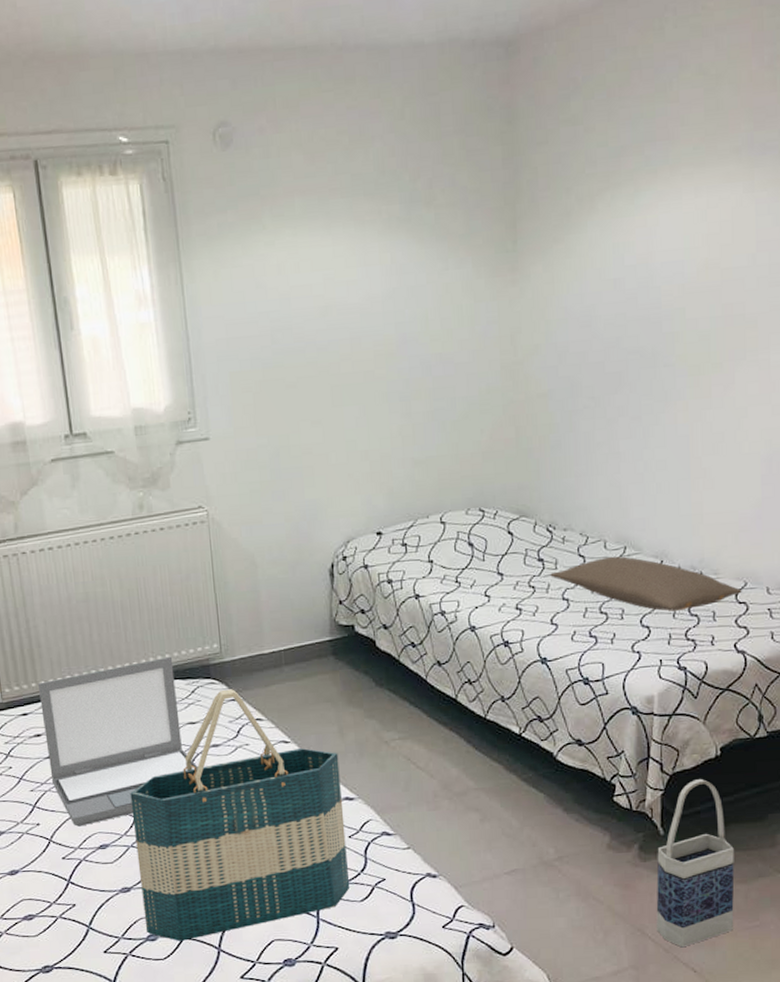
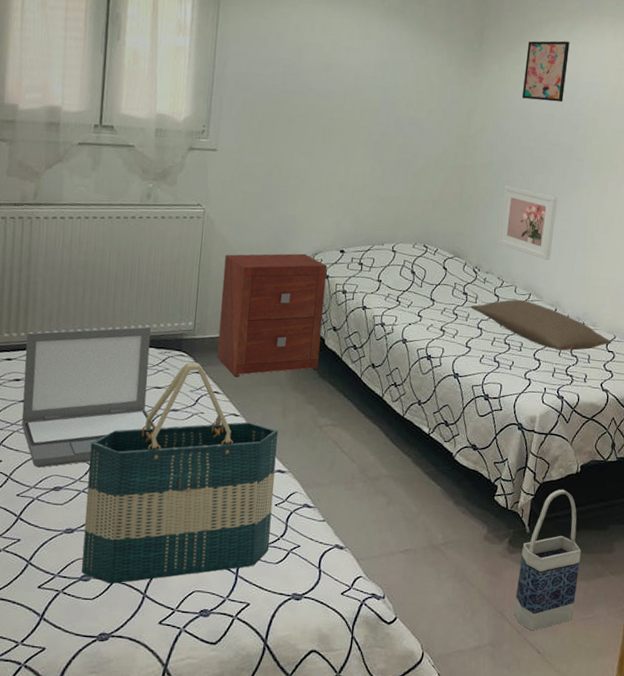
nightstand: none [241,543,372,699] -> present [217,253,328,377]
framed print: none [572,415,646,502] -> present [498,184,557,261]
wall art: none [577,212,636,300] -> present [521,41,570,103]

